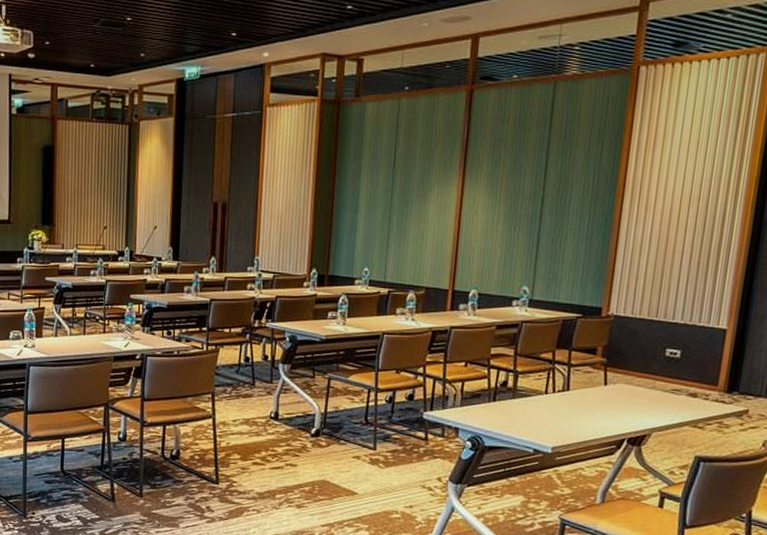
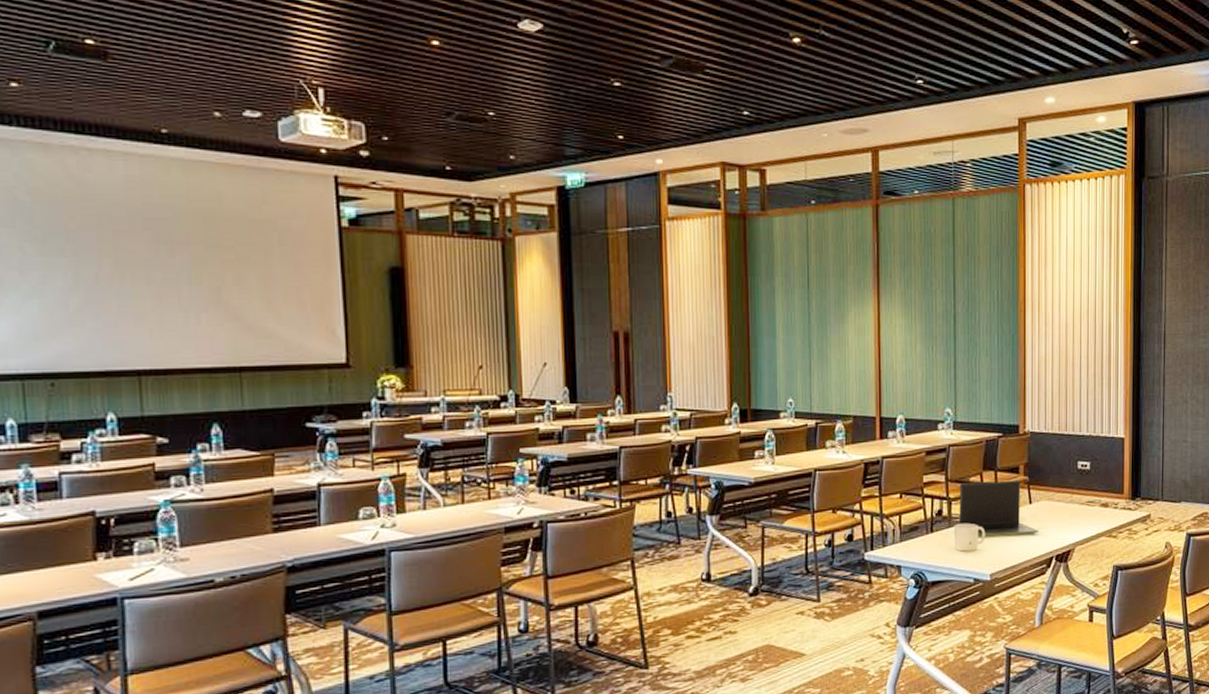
mug: none [516,396,552,423] -> present [954,523,986,552]
laptop computer: none [524,357,612,415] -> present [959,481,1040,537]

